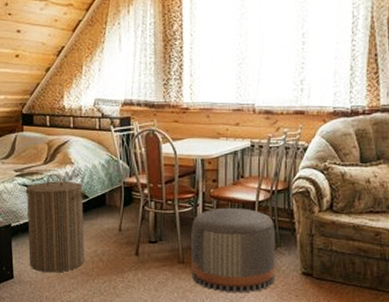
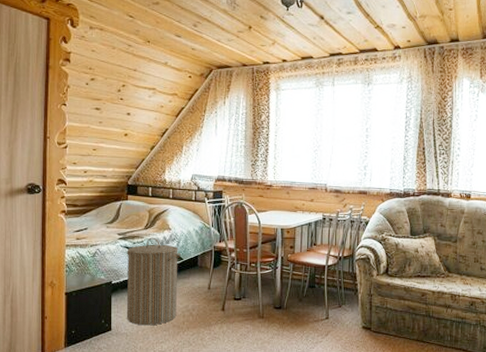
pouf: present [191,208,276,293] -> none [270,271,341,344]

